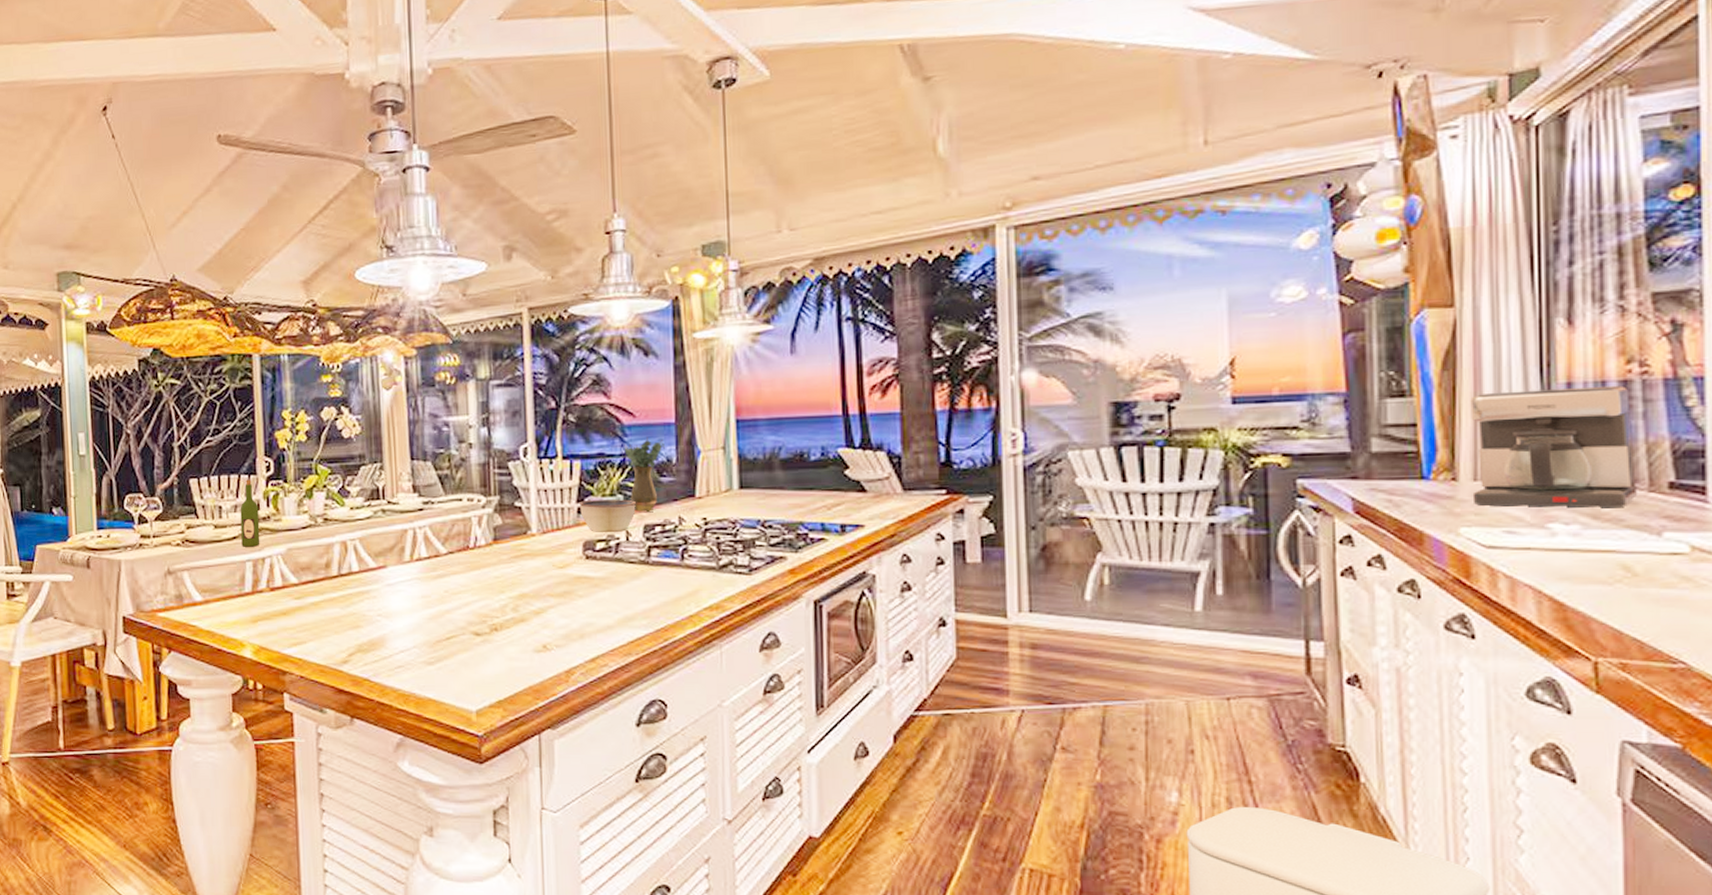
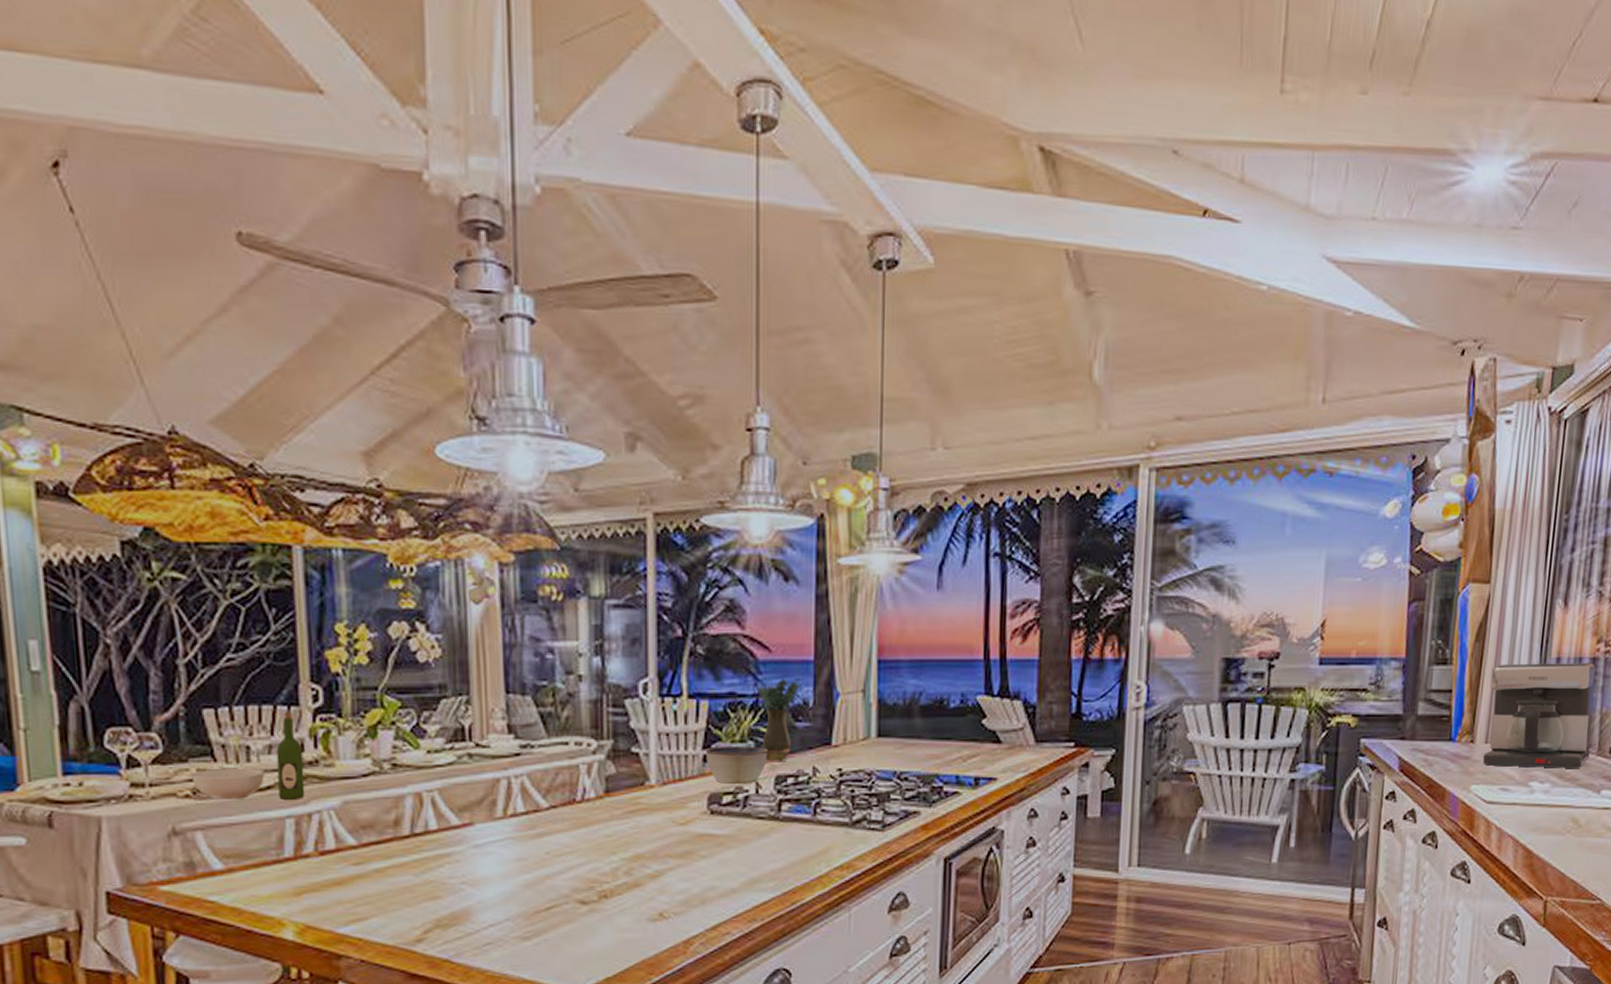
bowl: none [180,523,233,548] -> present [190,767,266,801]

